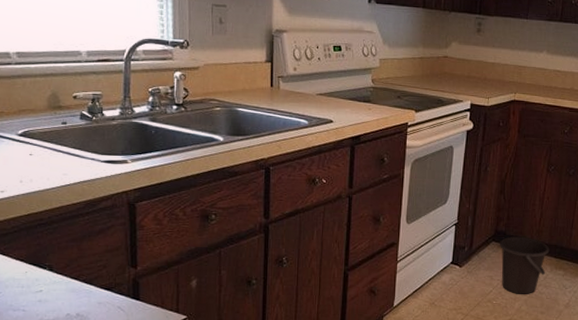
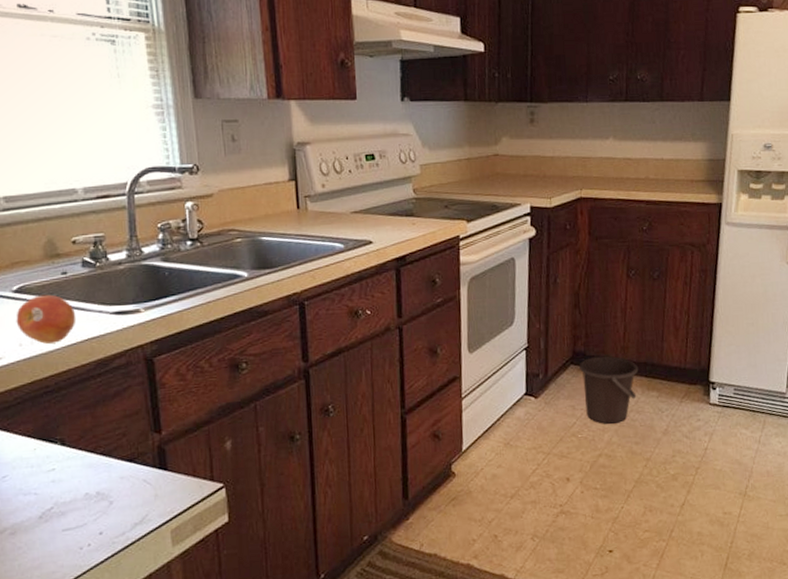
fruit: none [19,140,72,183] -> present [16,294,77,344]

